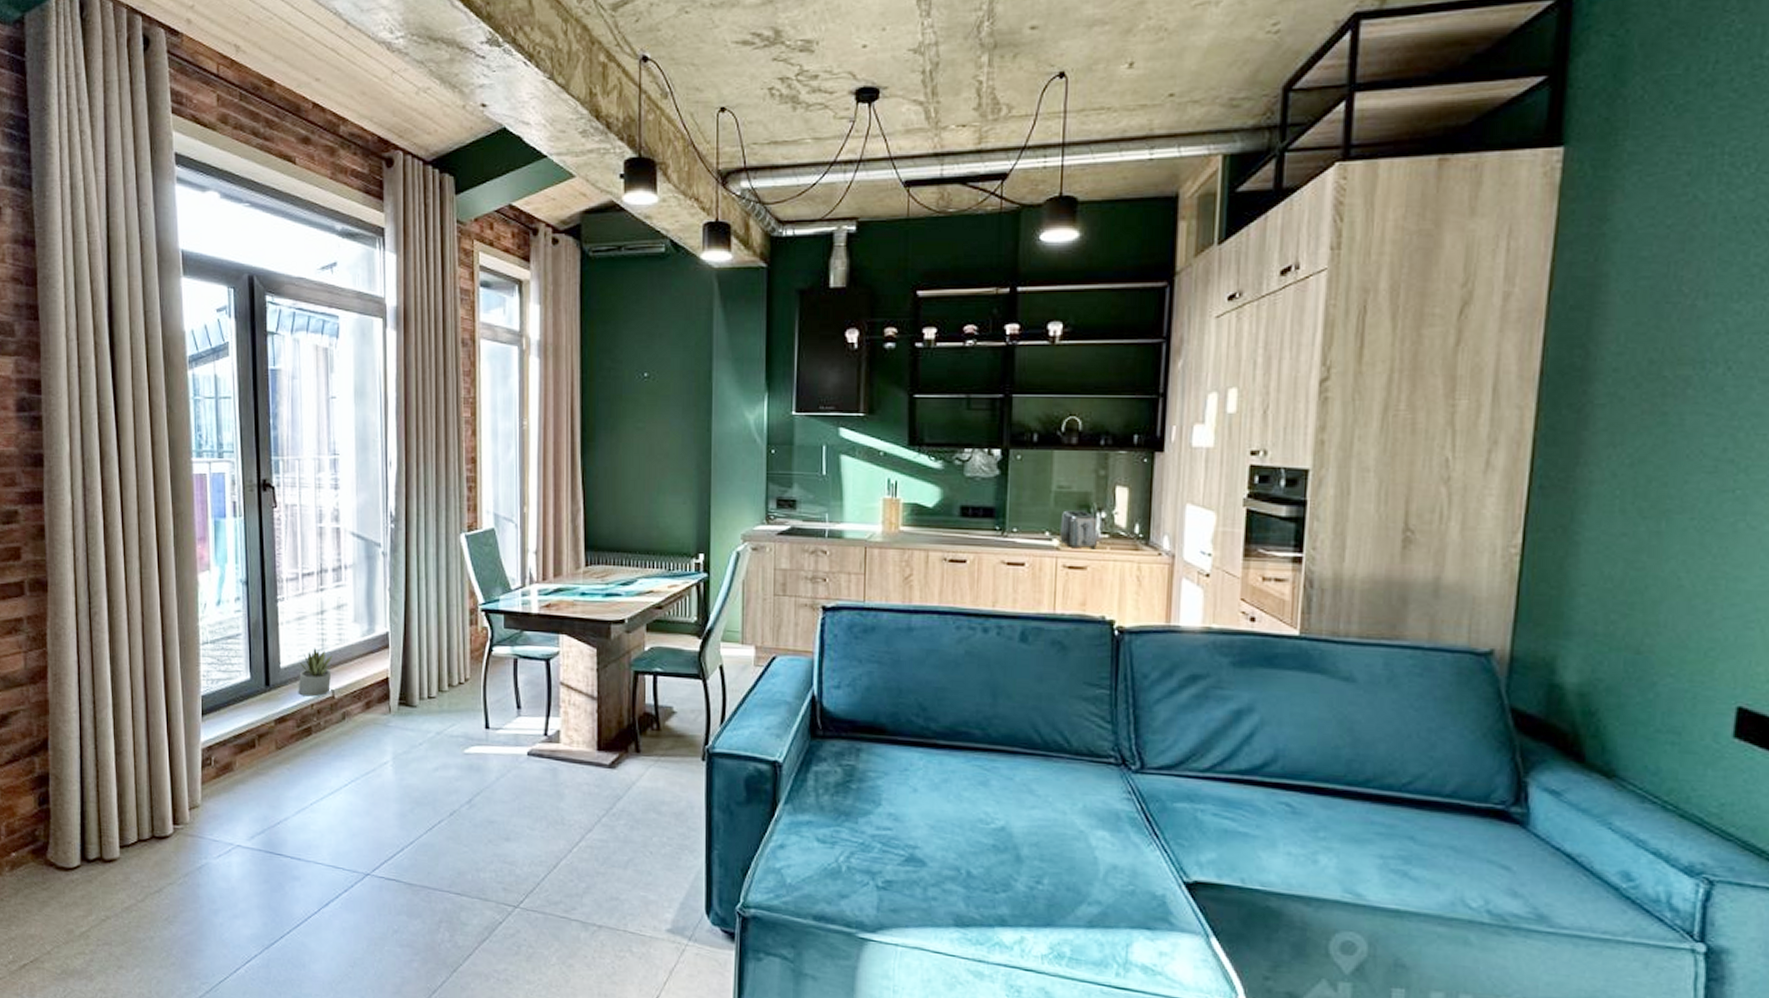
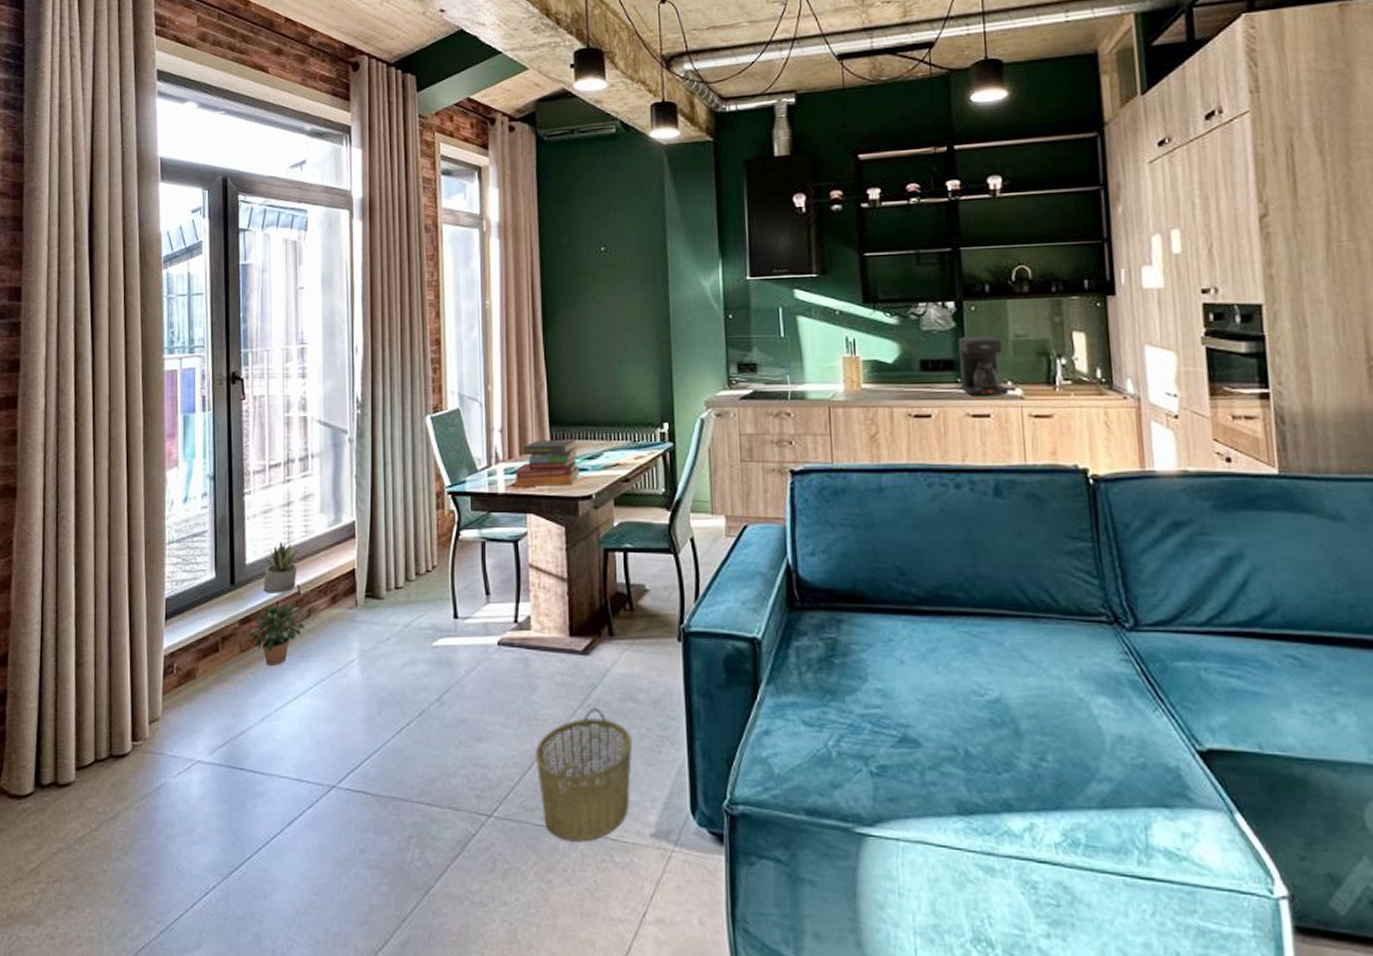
potted plant: none [283,704,341,763] -> present [247,601,307,666]
books: none [549,564,613,609] -> present [515,440,579,486]
basket: none [560,816,654,934] -> present [535,707,633,842]
coffee maker: none [998,485,1045,545] -> present [959,335,1008,396]
toaster: present [1060,510,1098,550] -> none [1021,358,1061,397]

